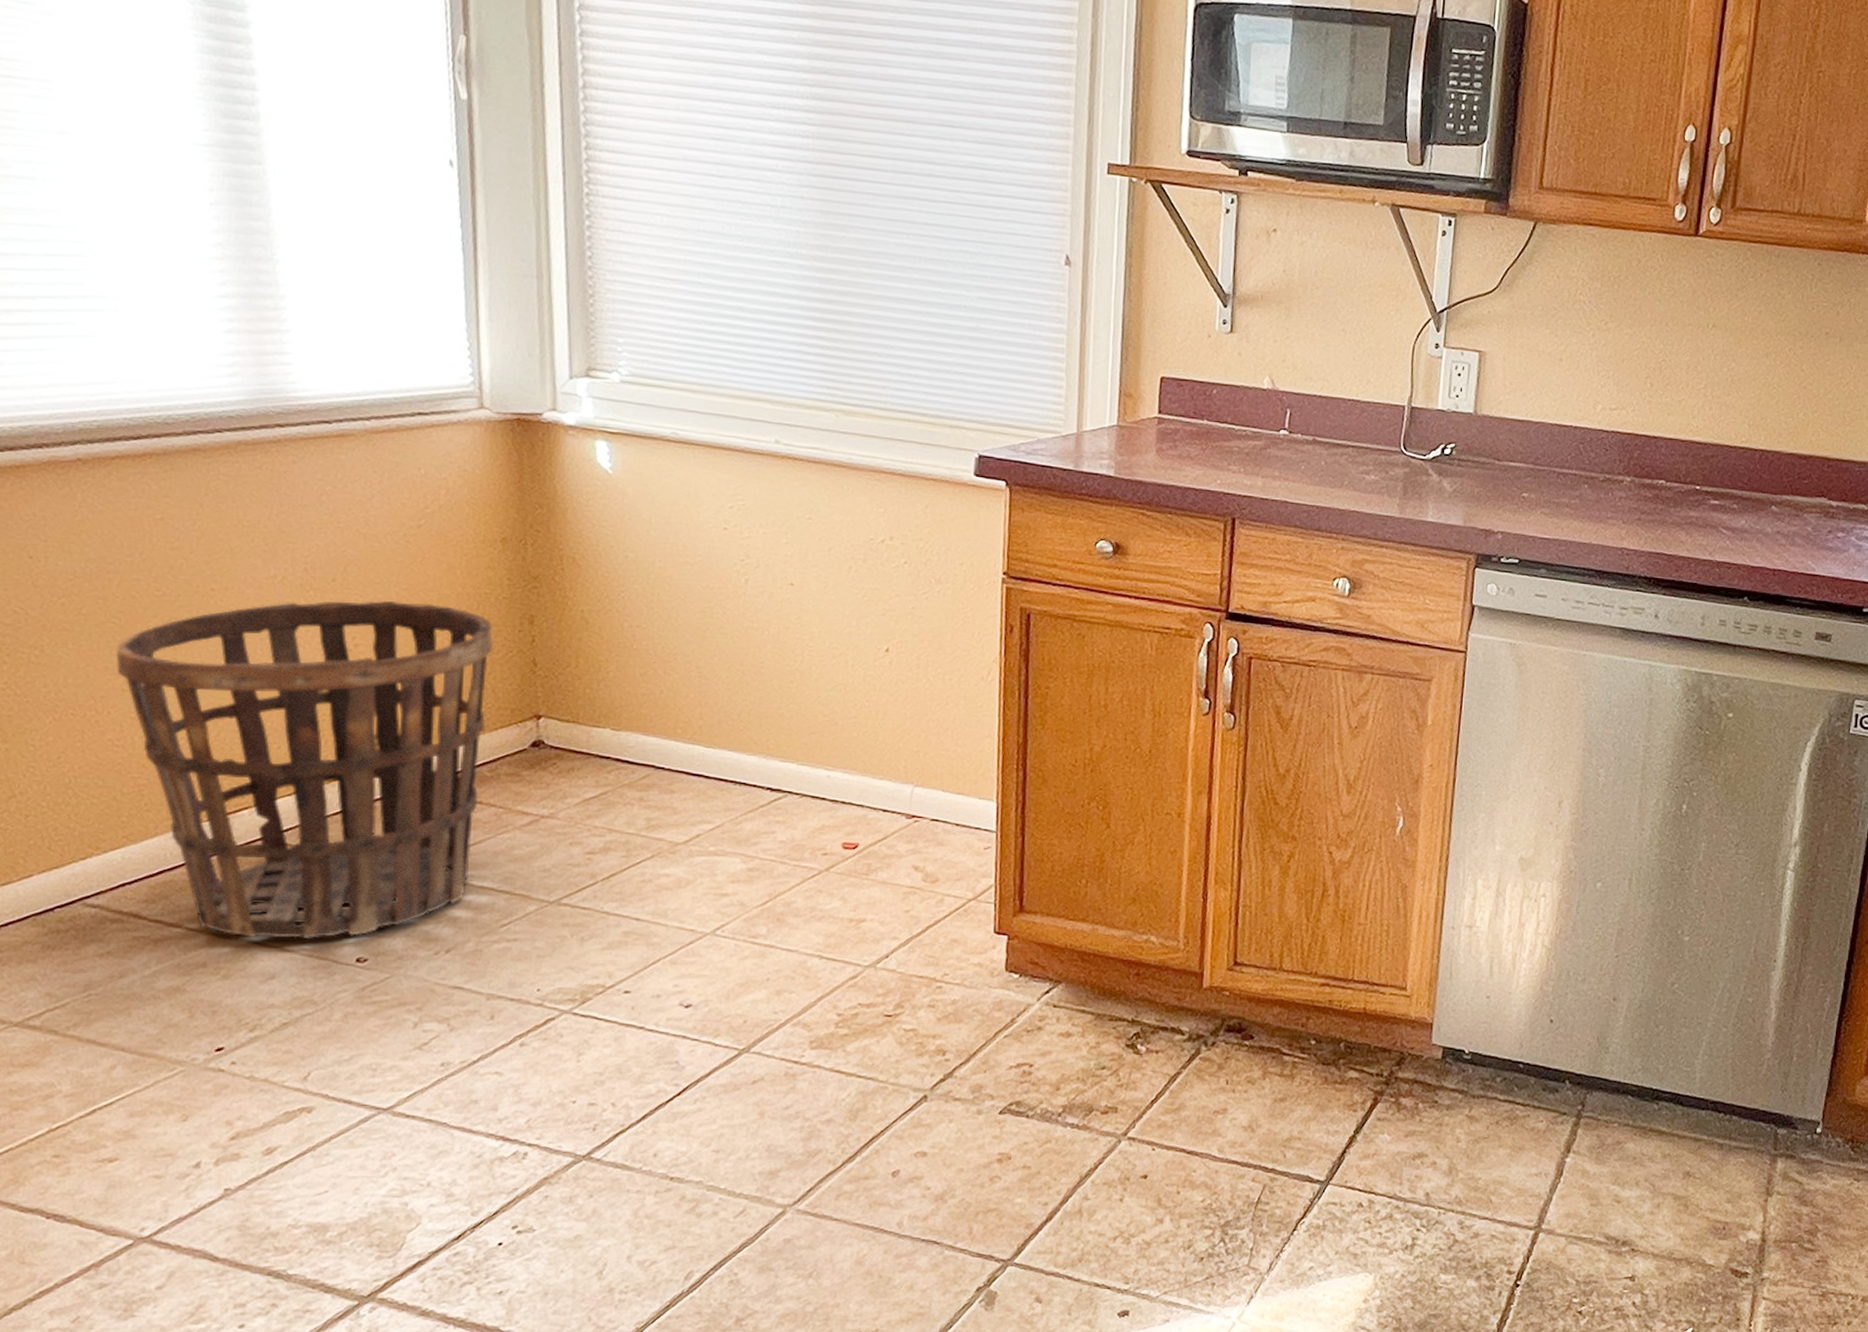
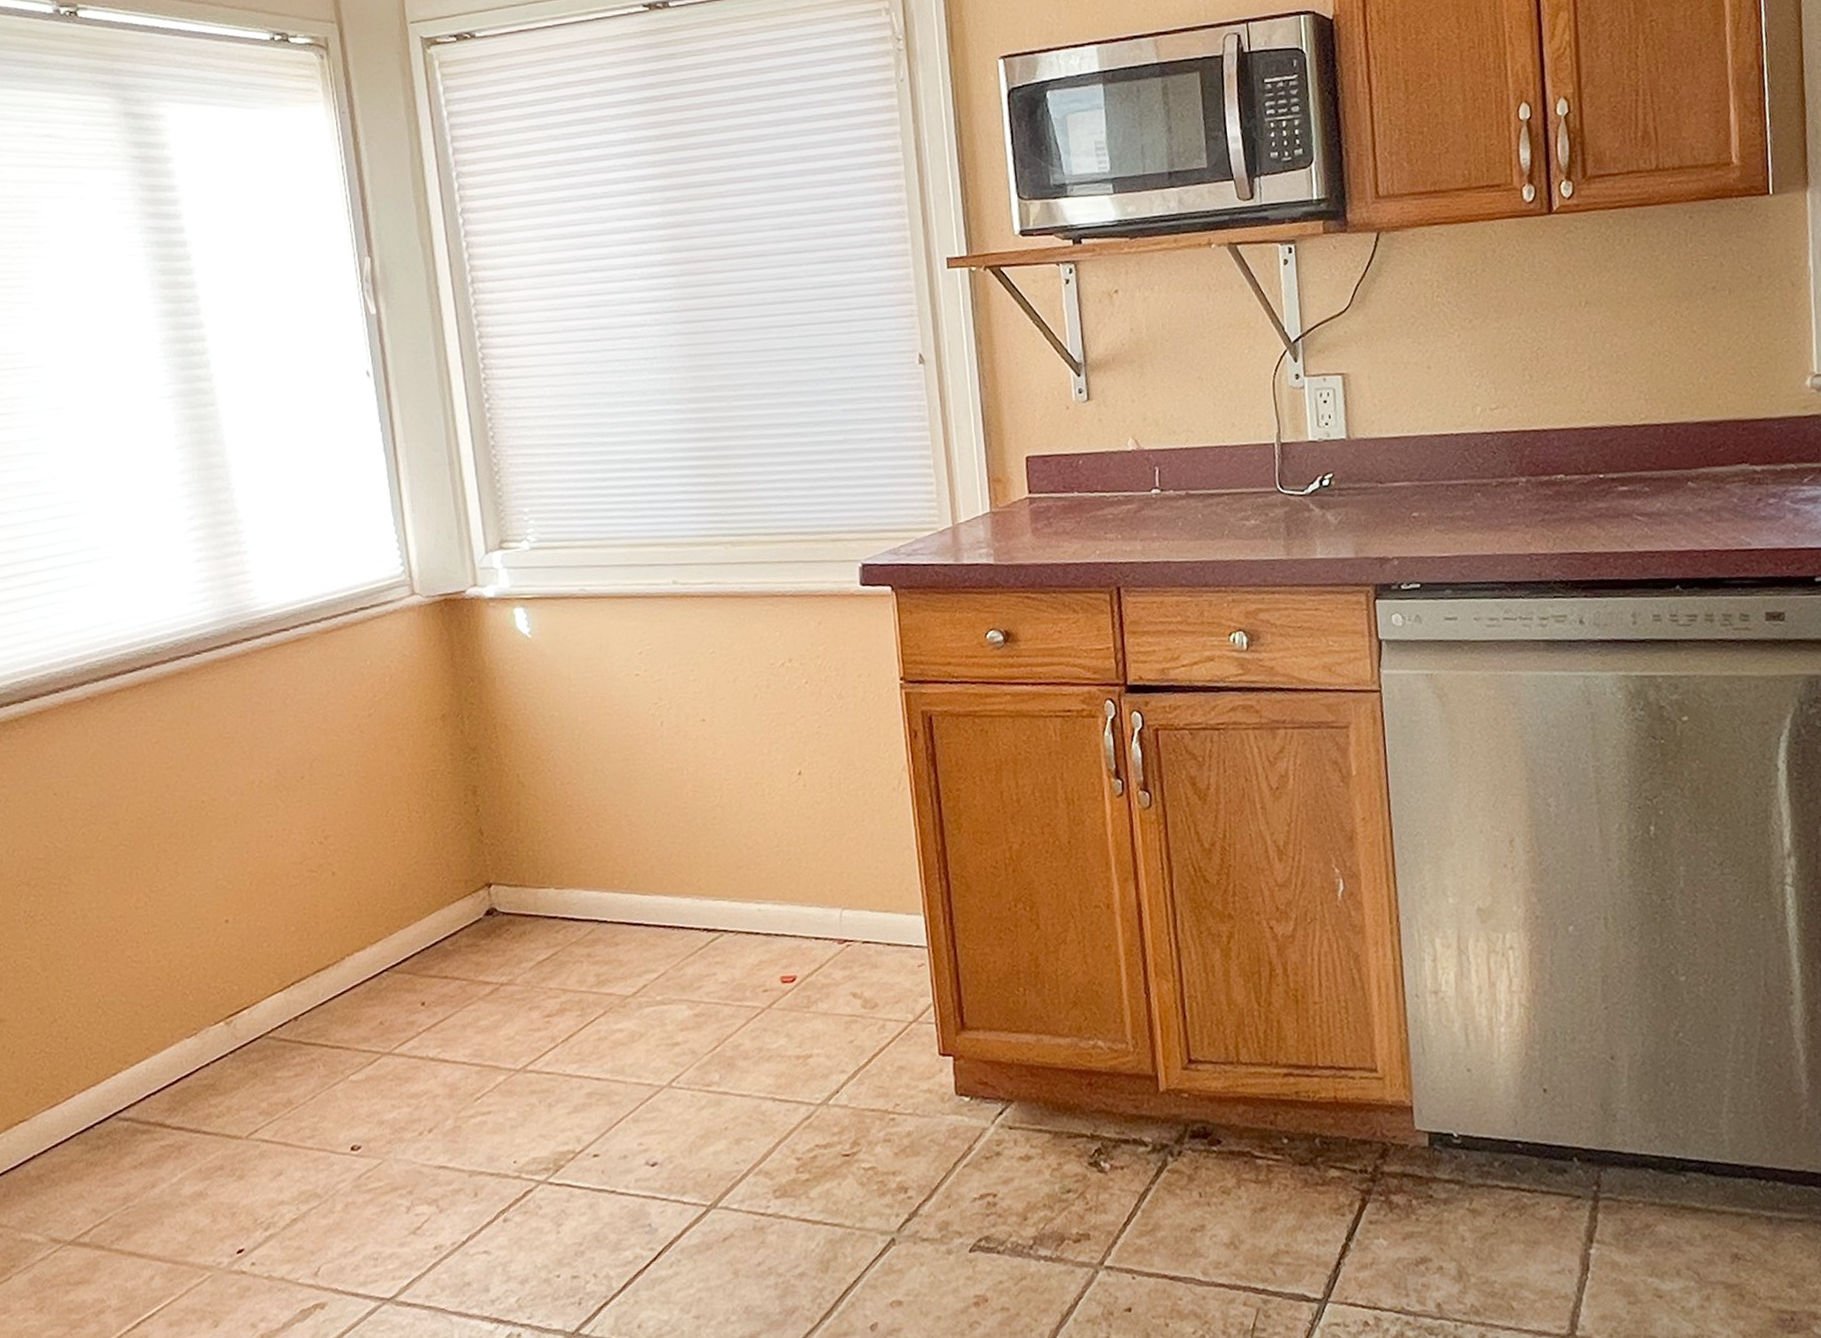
basket: present [116,600,494,938] -> none [128,787,444,1136]

